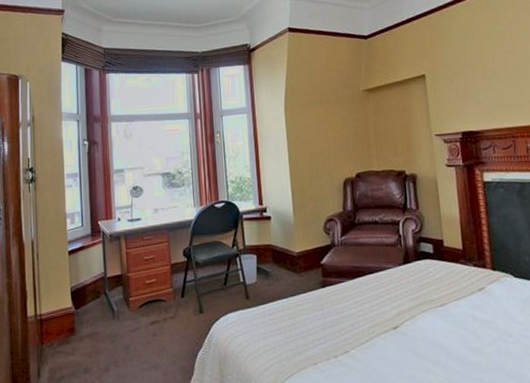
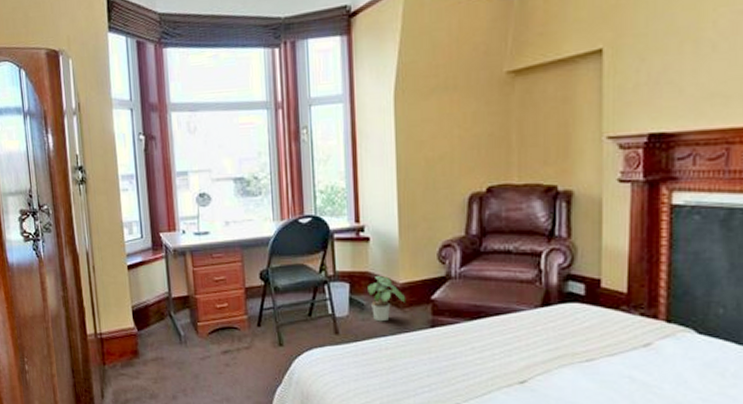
potted plant: none [271,247,302,286] -> present [368,276,406,322]

